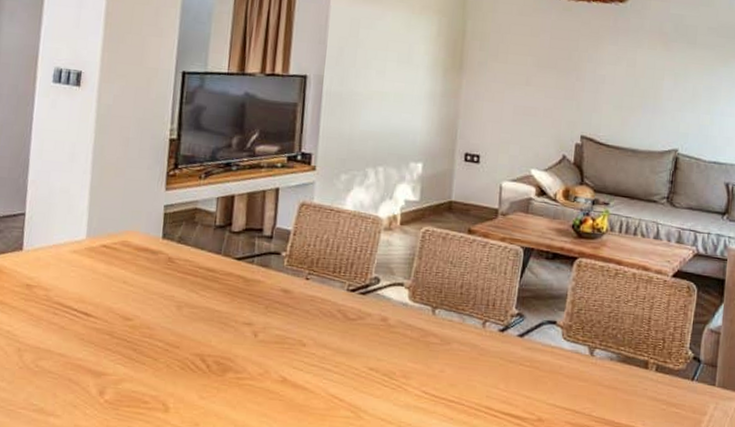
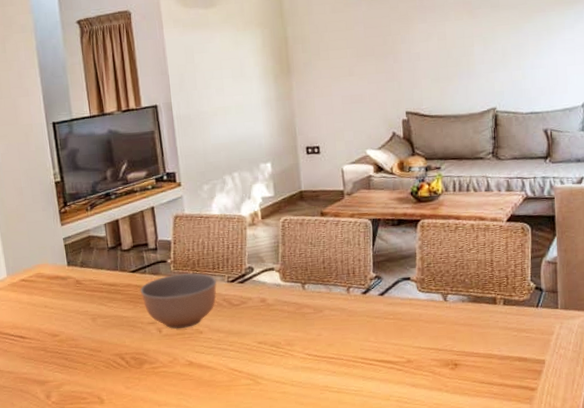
bowl: none [242,270,334,337] -> present [140,273,217,329]

